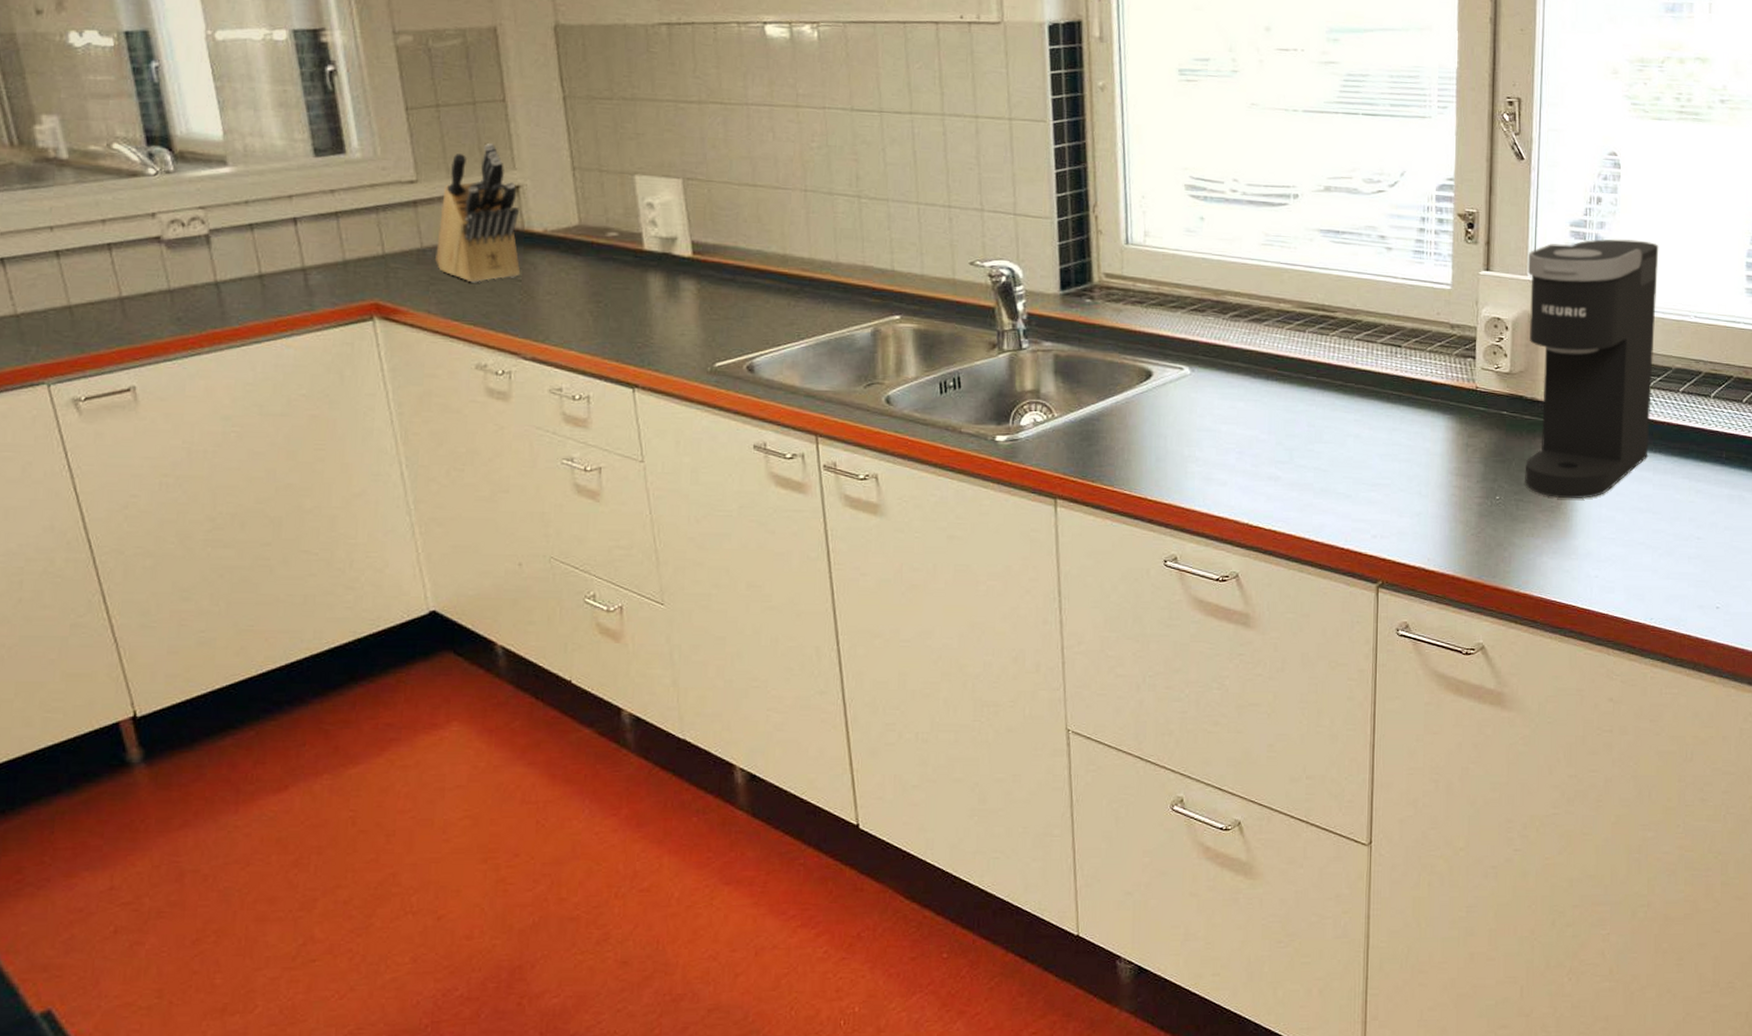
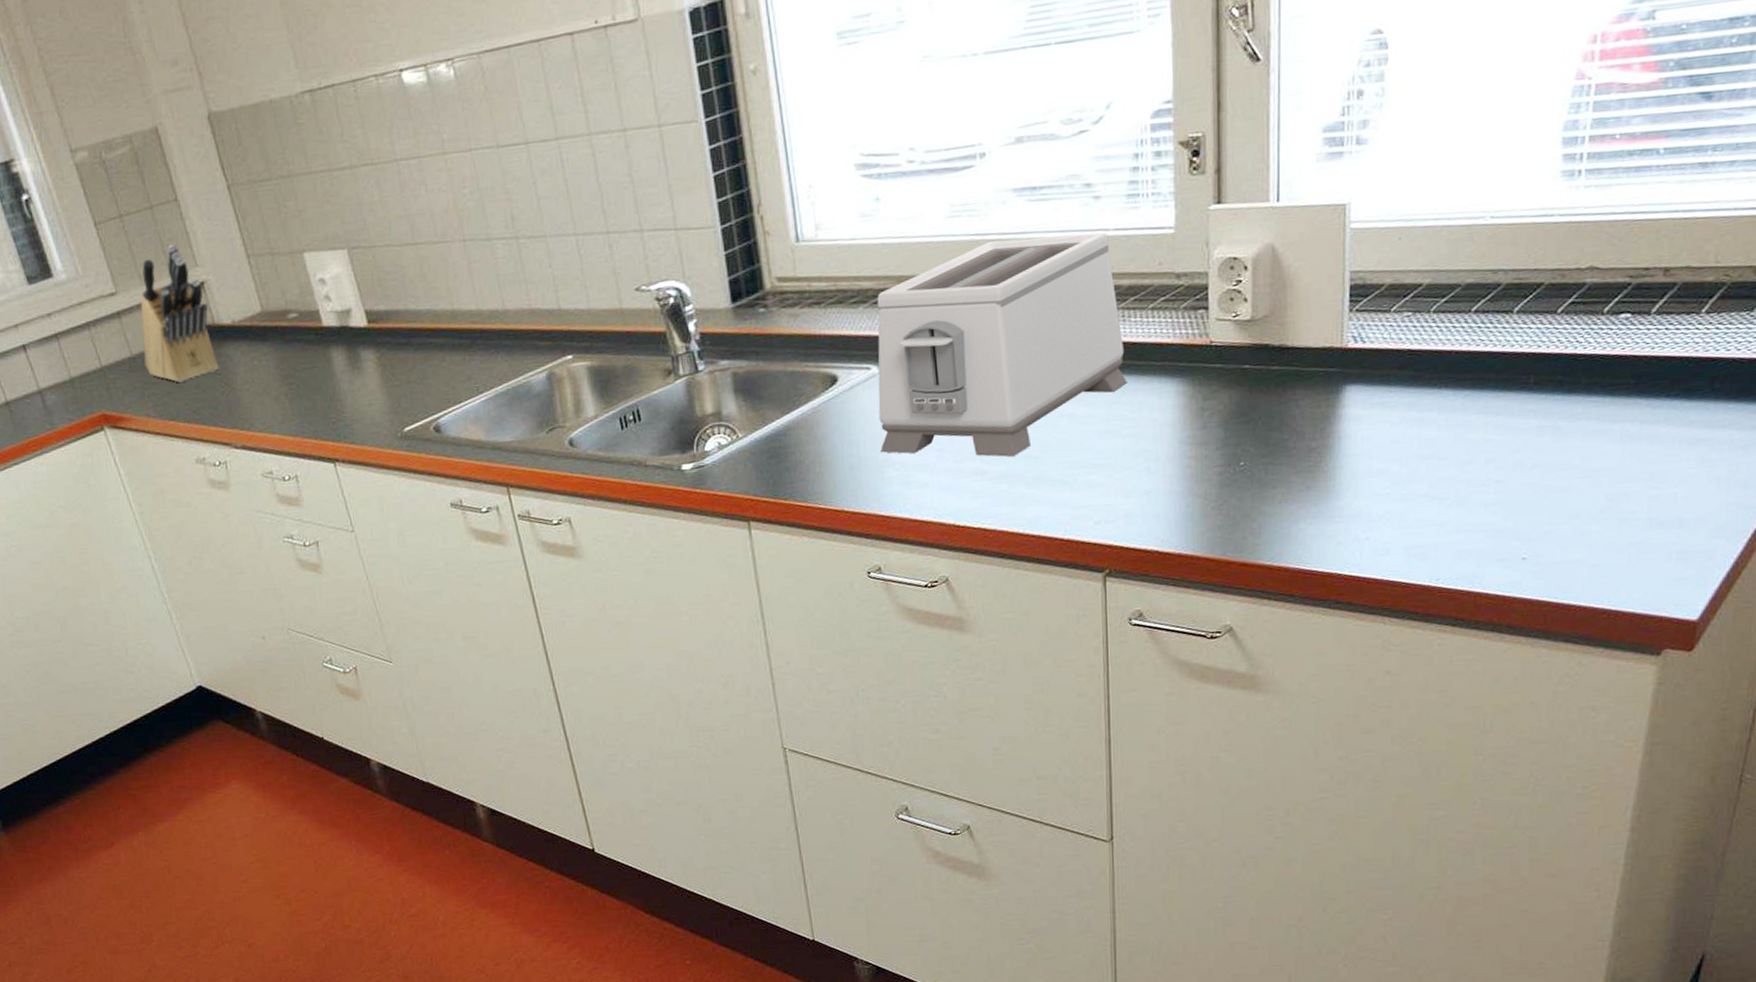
toaster: none [1186,271,1406,468] -> present [877,232,1127,457]
coffee maker: present [1525,239,1659,499] -> none [1269,134,1442,456]

